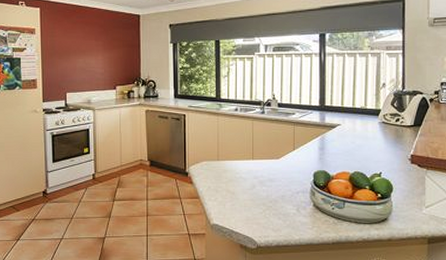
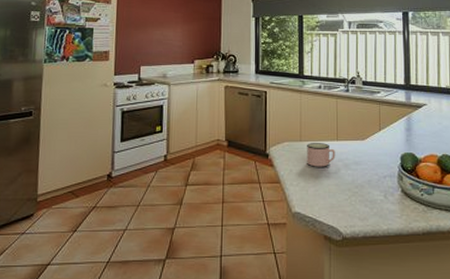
mug: none [224,162,251,184] -> present [307,143,335,167]

